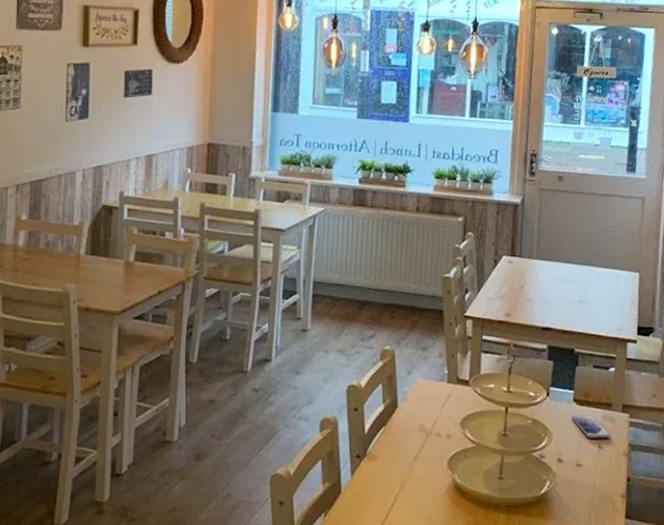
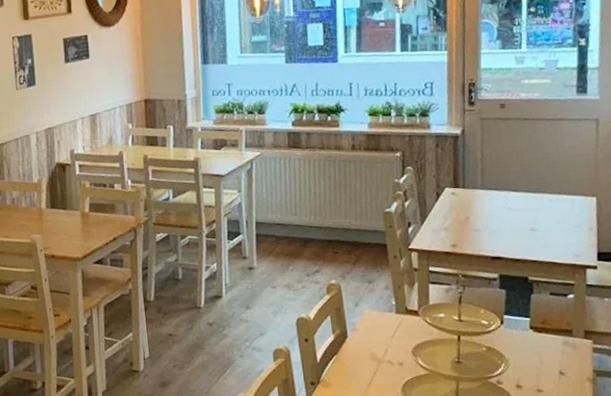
smartphone: present [571,414,611,439] -> none [528,341,573,365]

